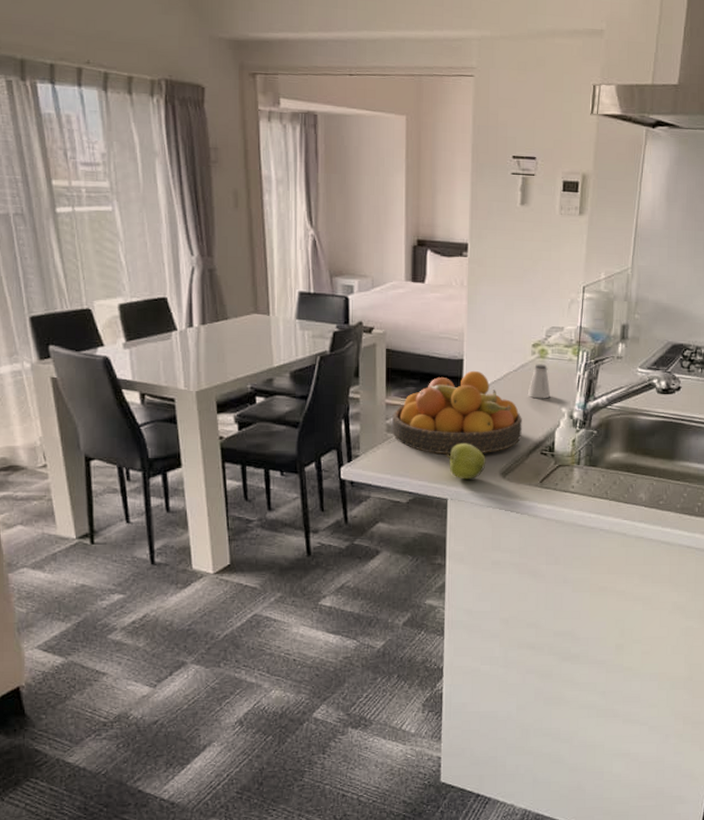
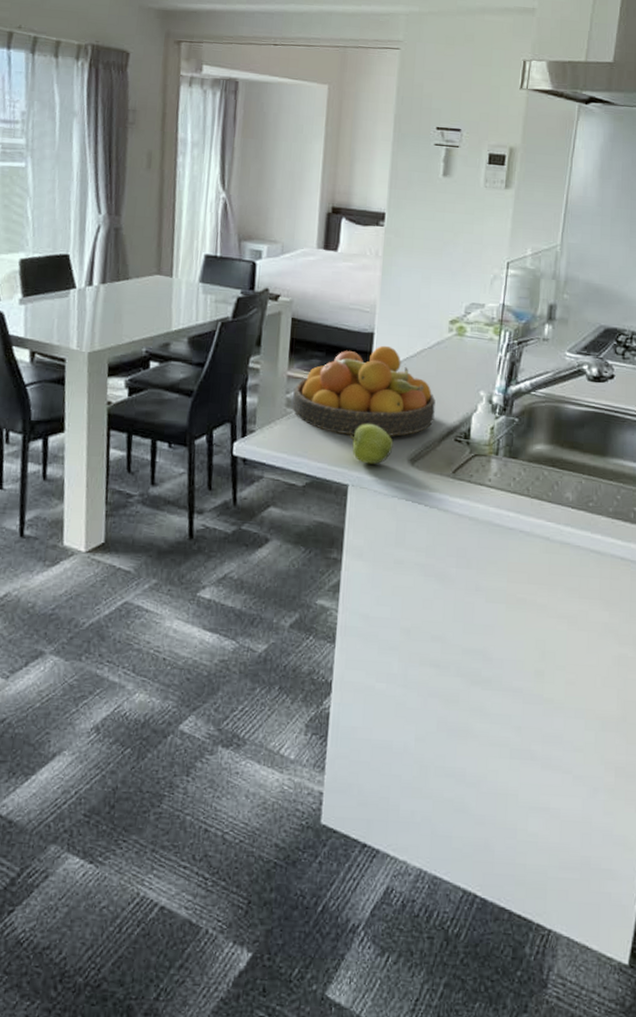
saltshaker: present [527,364,551,399] -> none [442,342,468,380]

